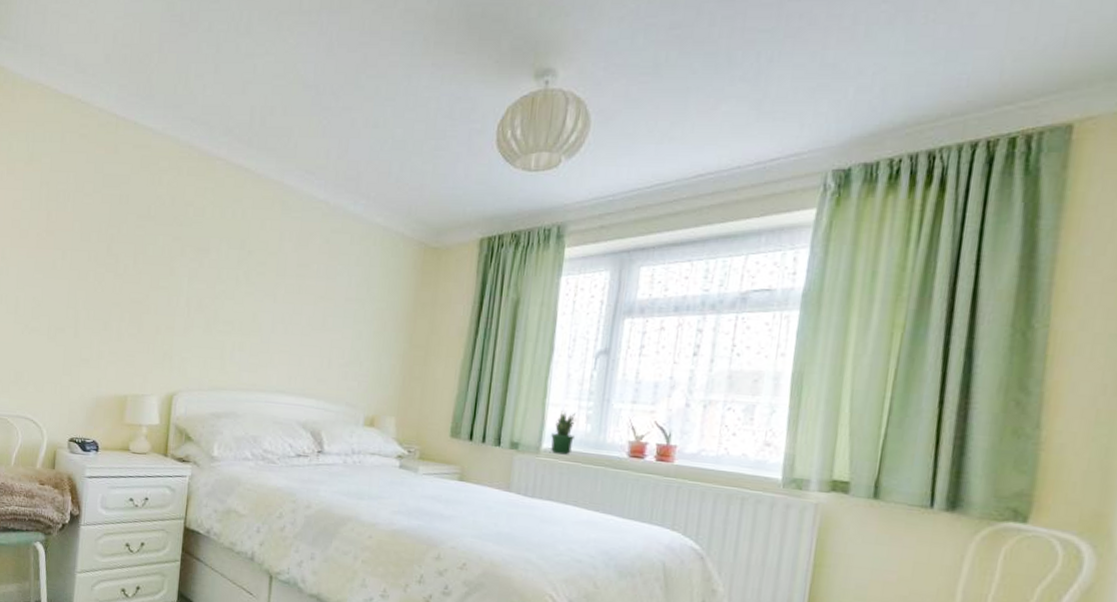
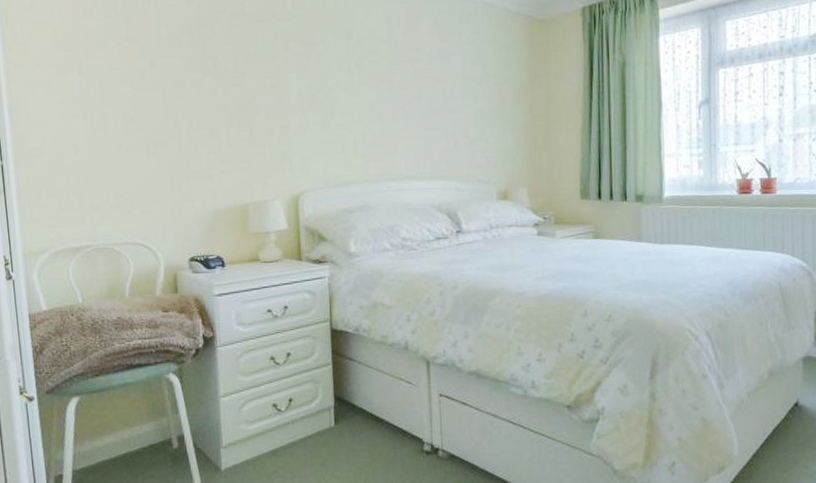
planter: present [551,411,576,455] -> none [670,160,691,201]

